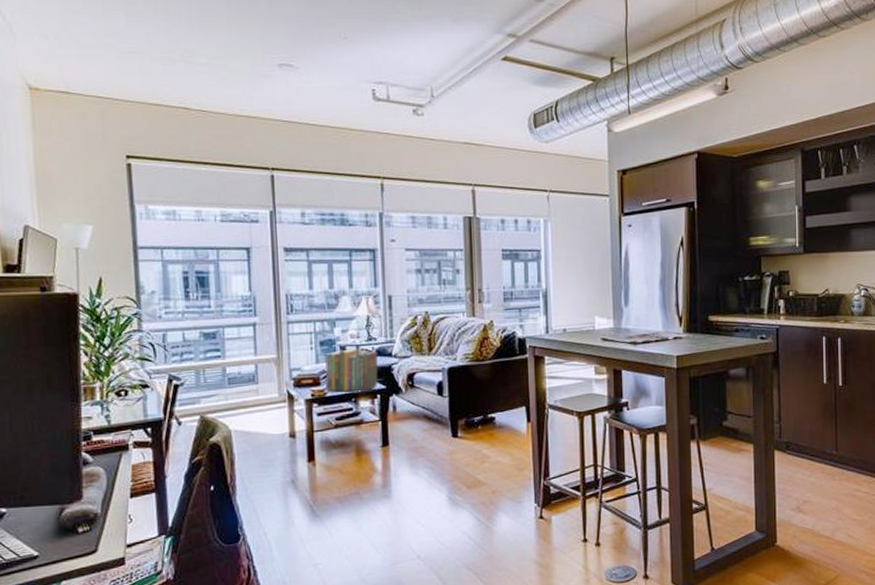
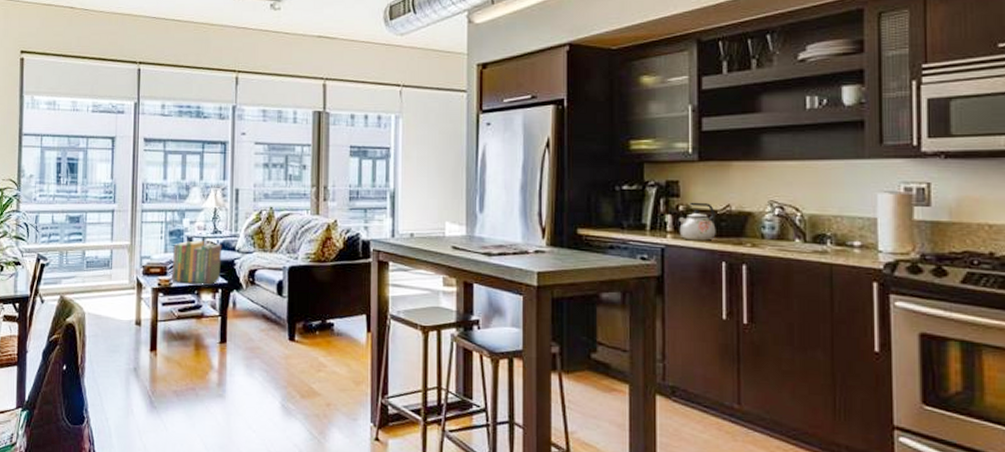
kettle: none [790,288,818,321] -> present [679,202,716,241]

